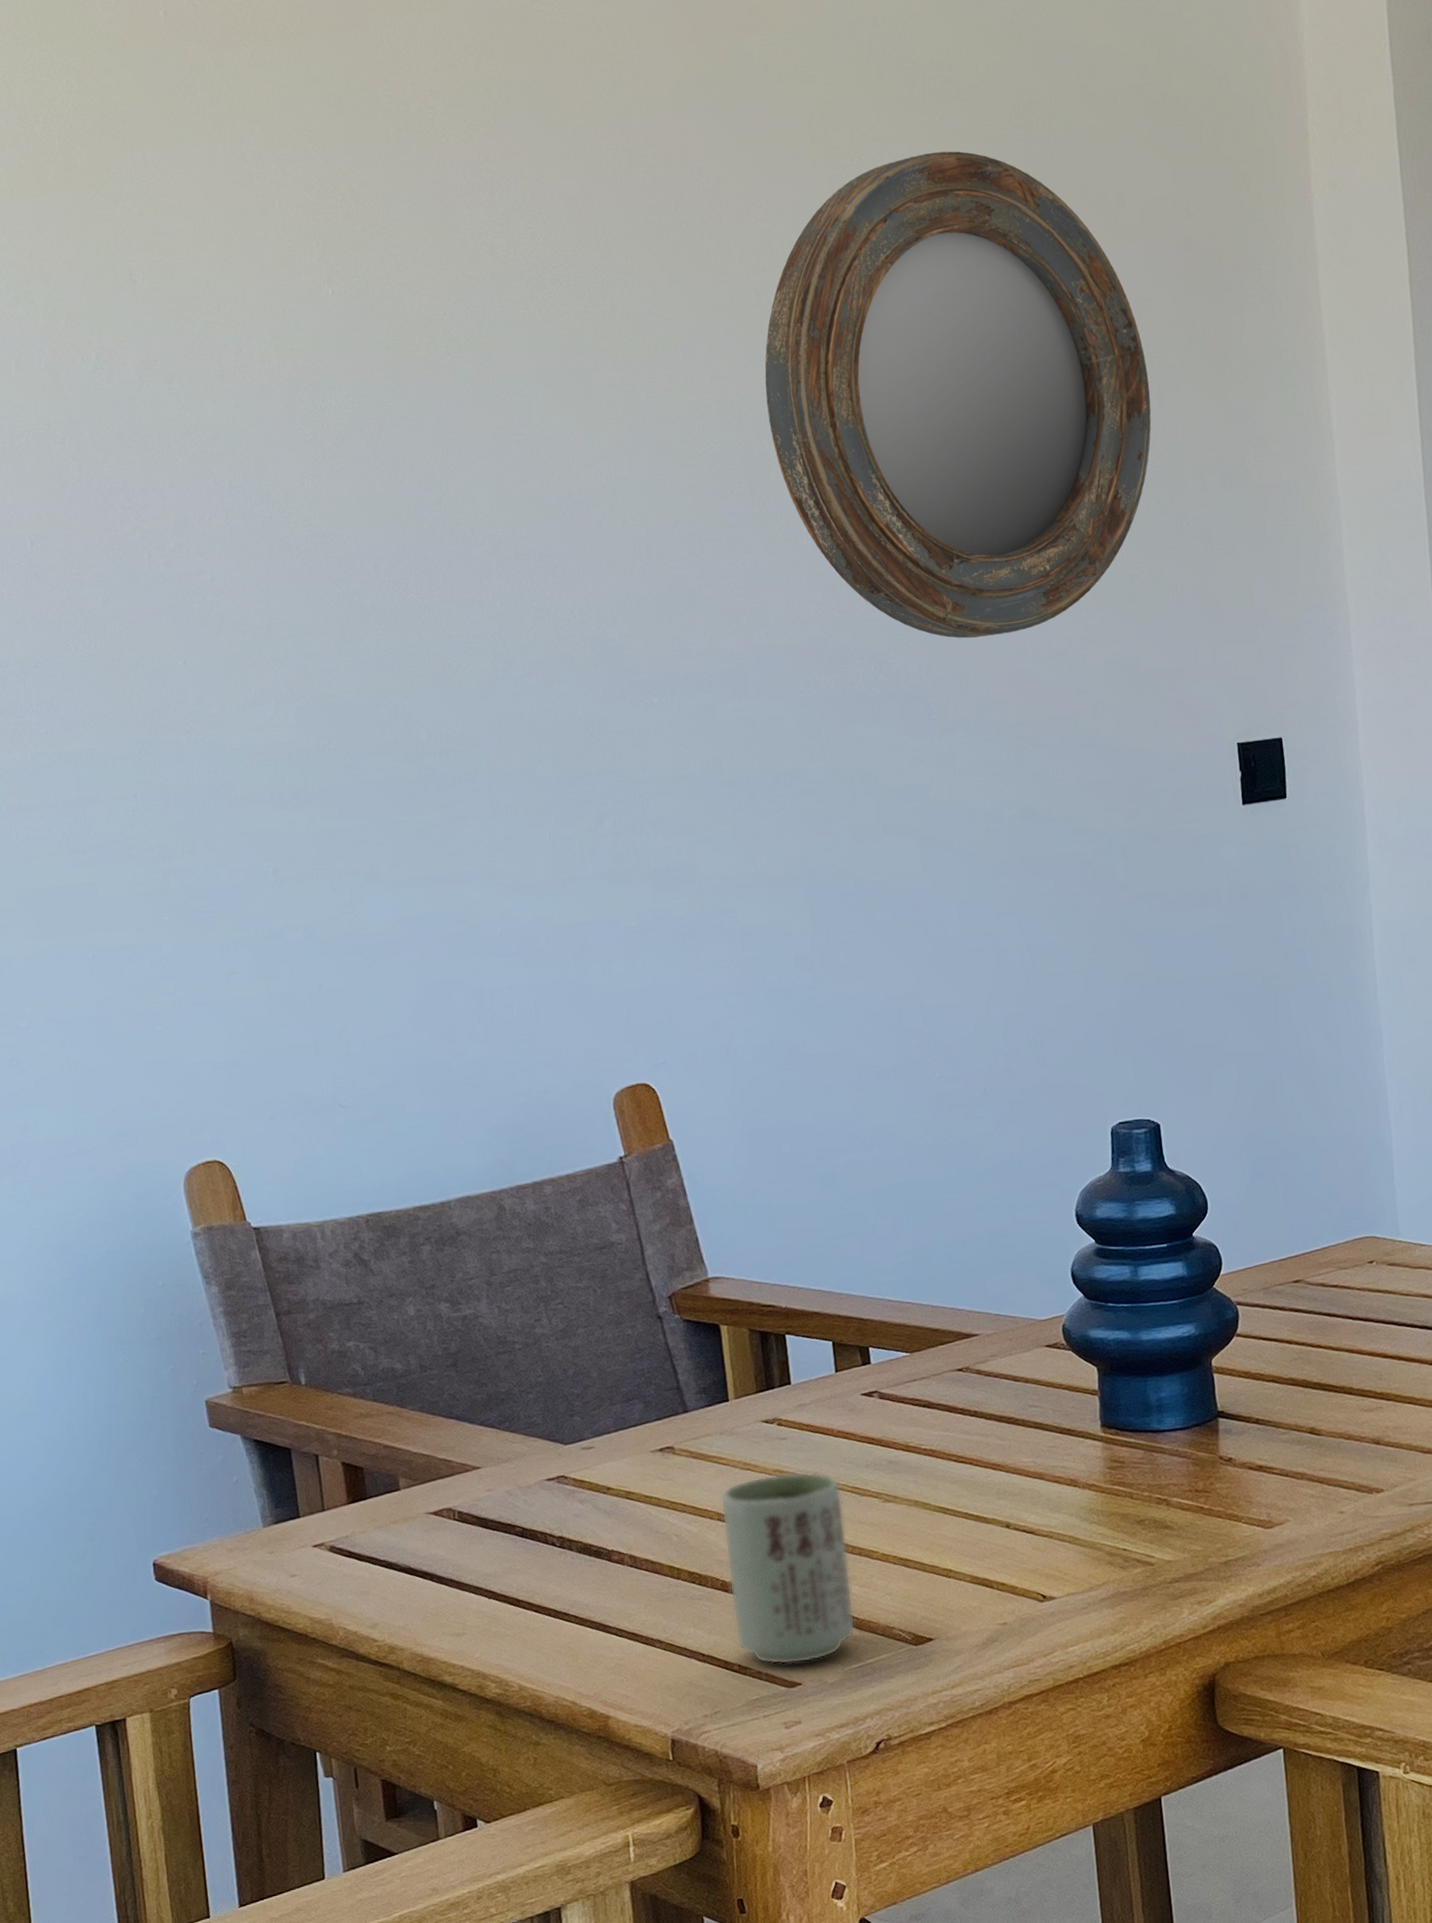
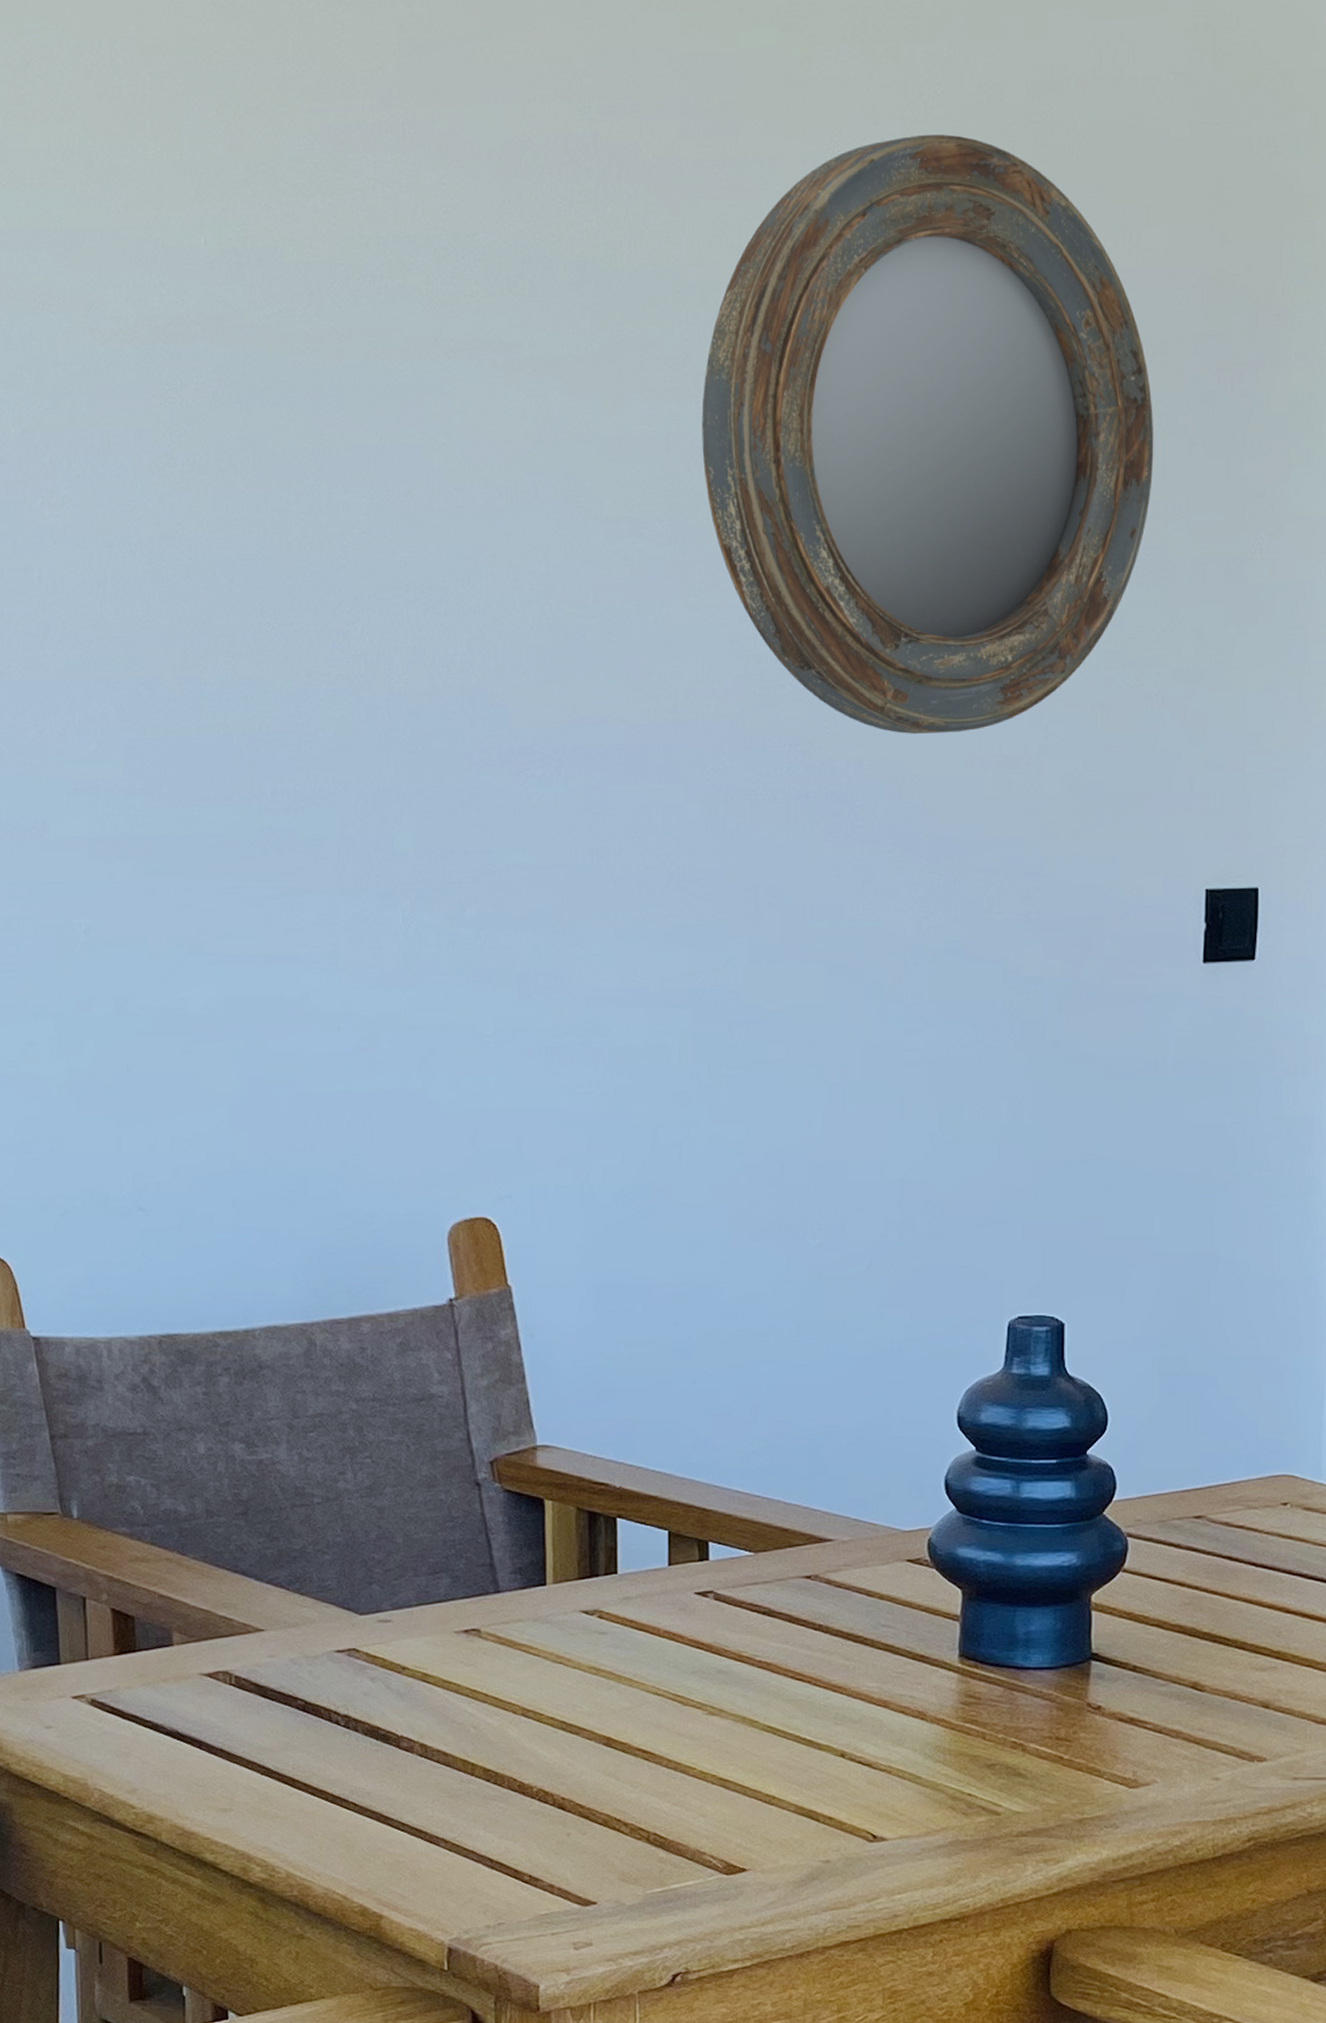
cup: present [720,1471,856,1665] -> none [526,1671,663,1881]

